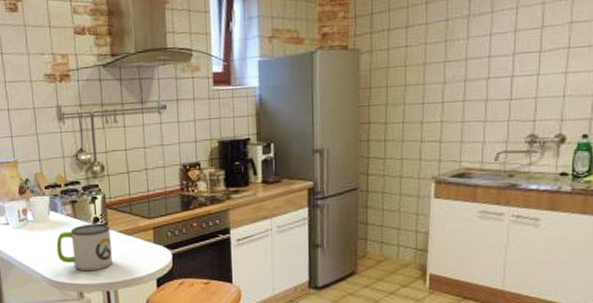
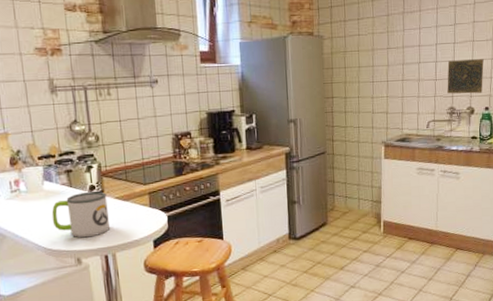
decorative tile: none [527,71,584,118] -> present [447,59,484,94]

